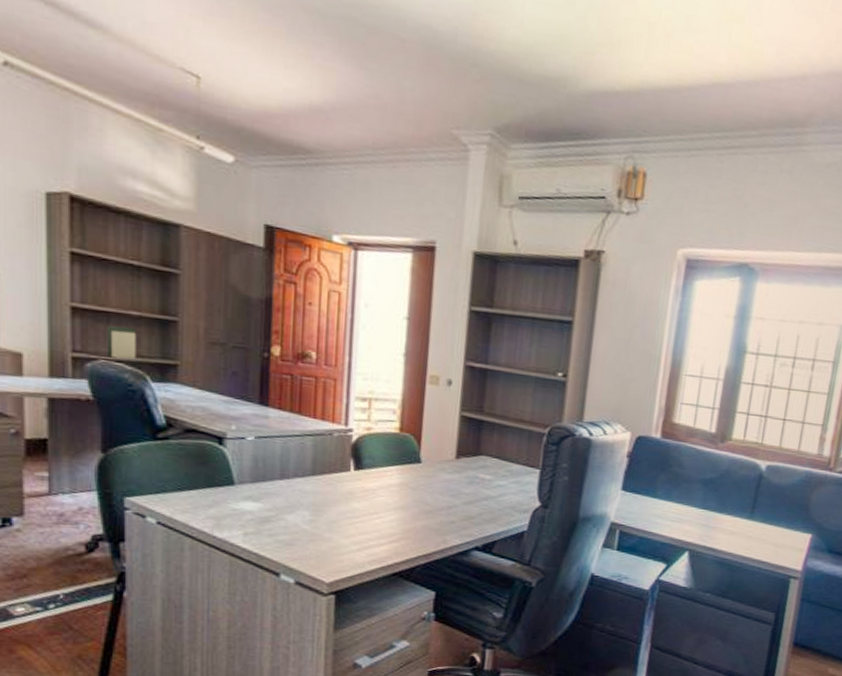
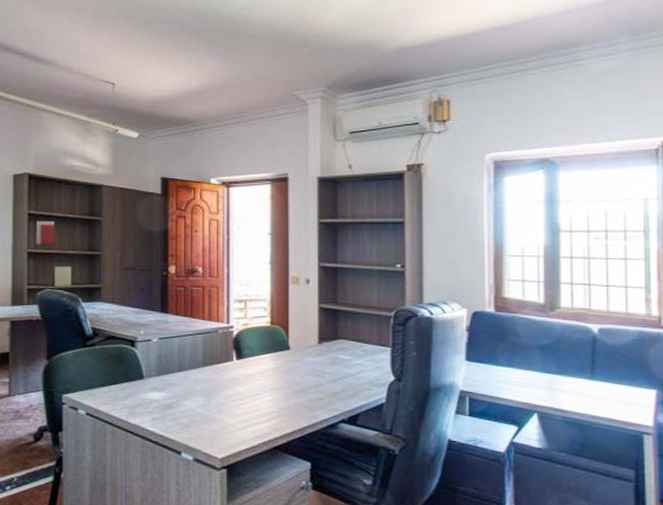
books: none [83,263,112,302] -> present [36,220,56,246]

